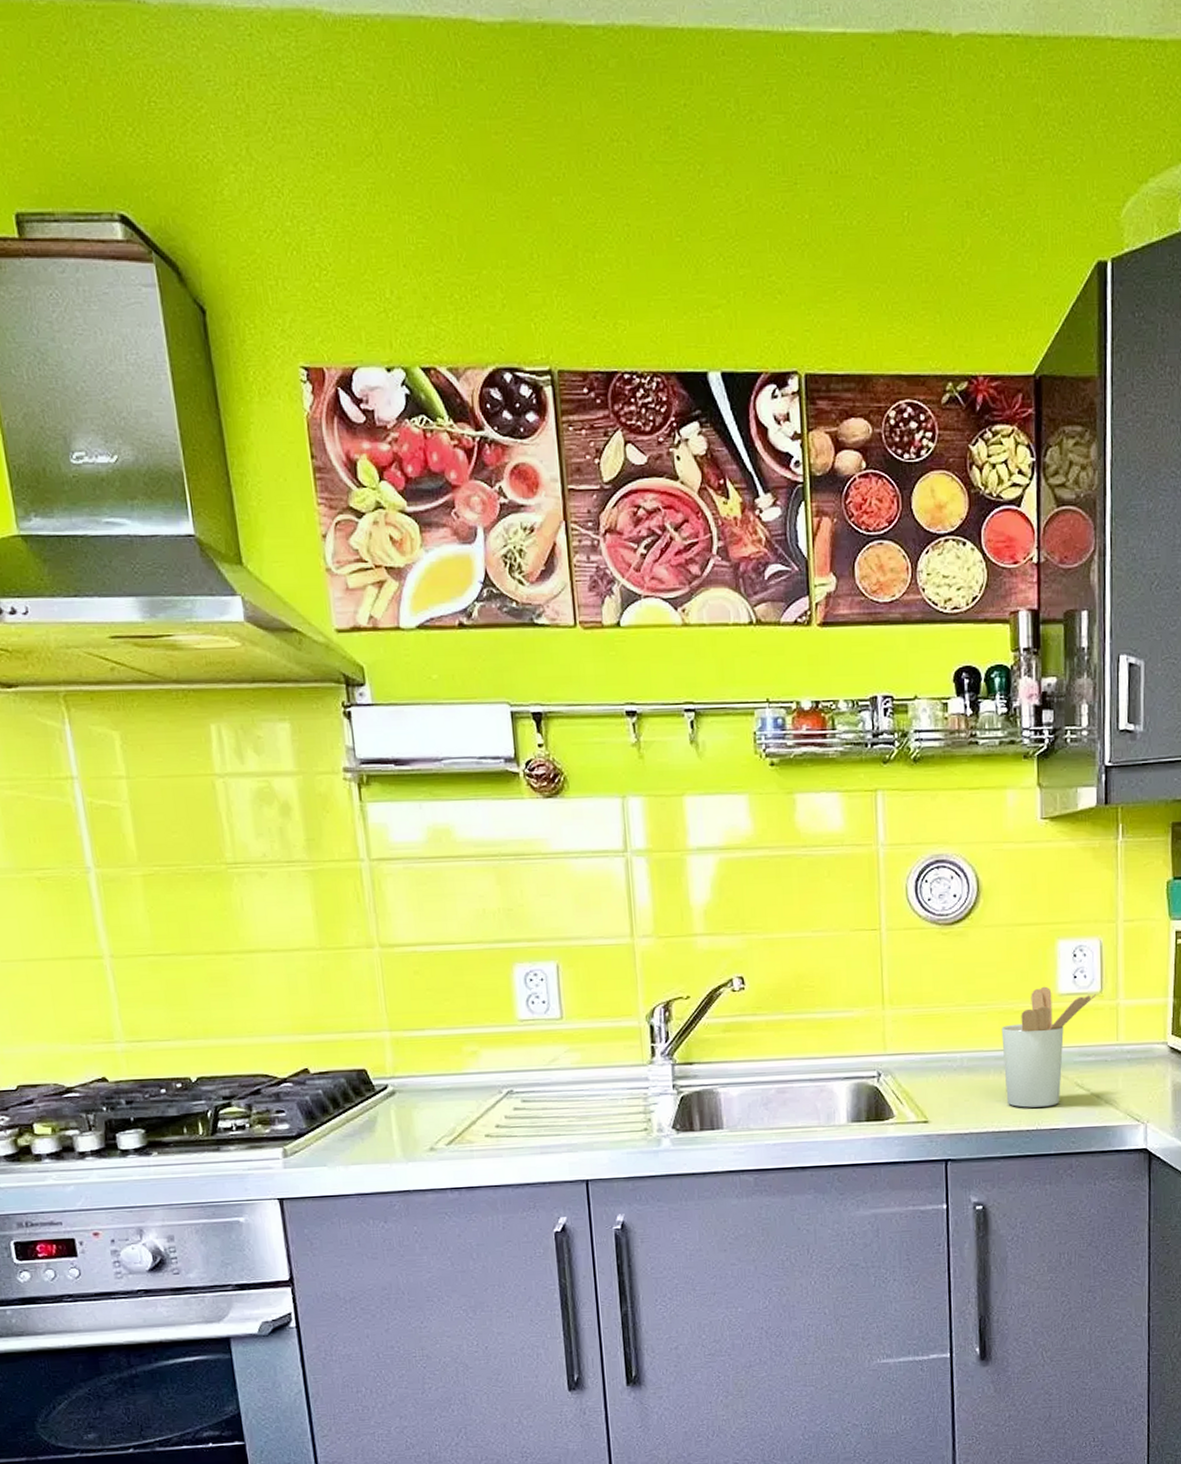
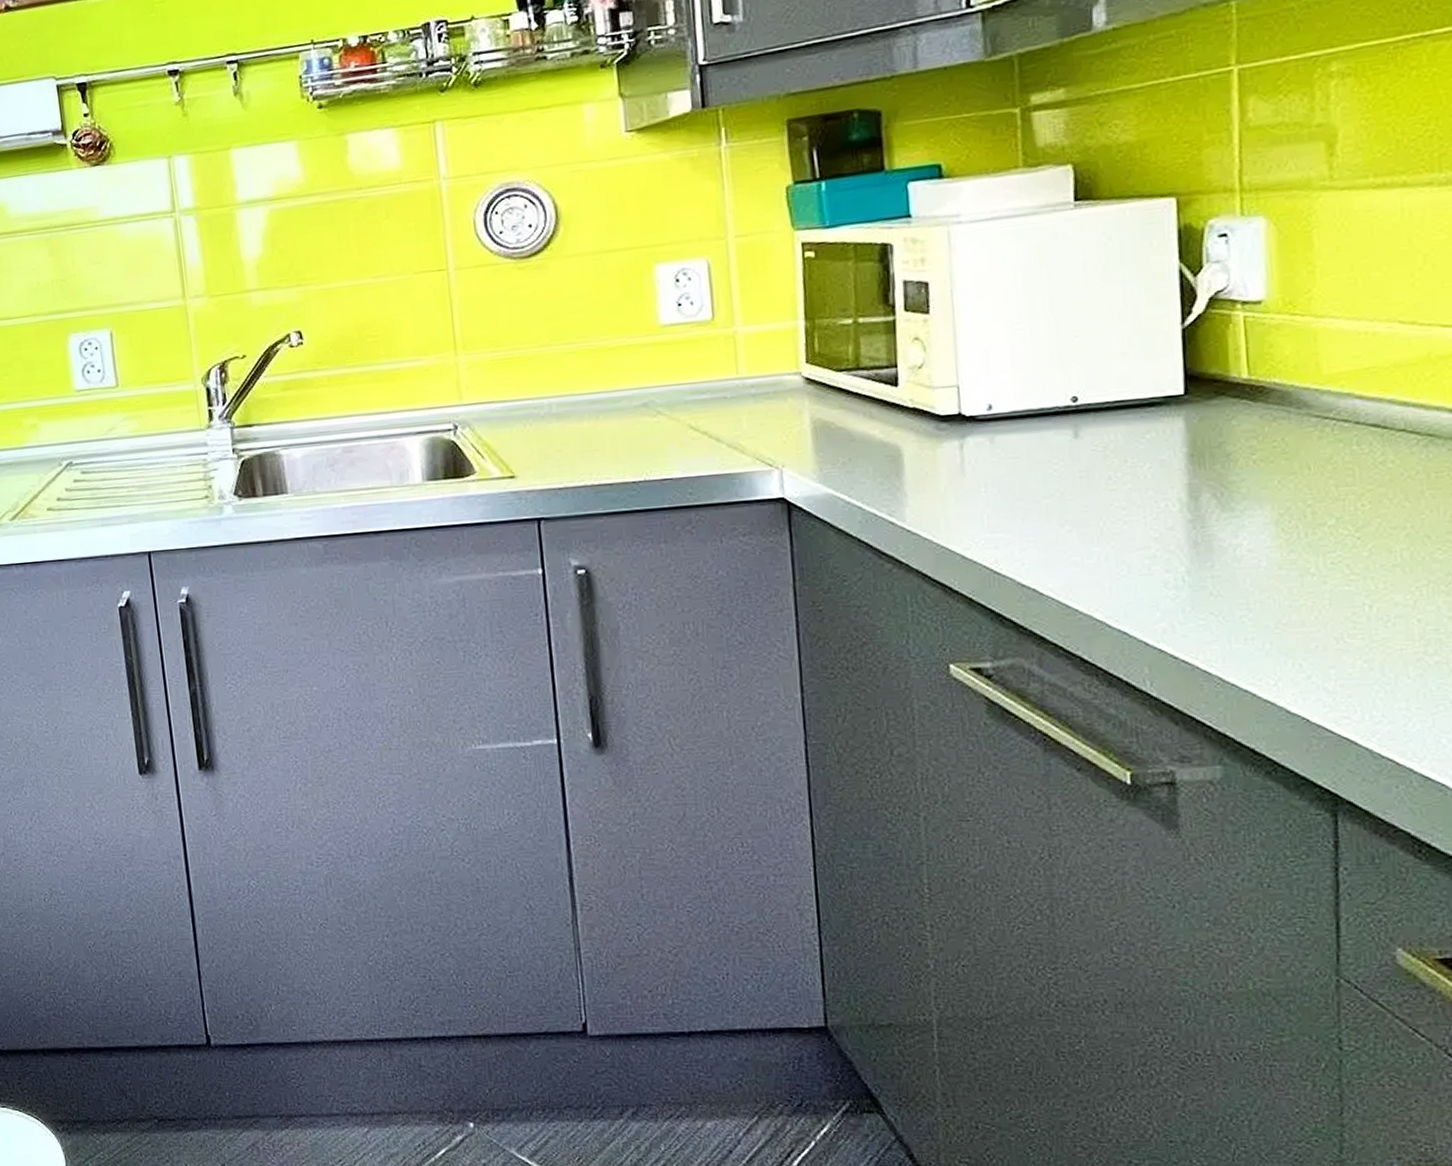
utensil holder: present [1001,986,1096,1108] -> none [594,317,707,457]

